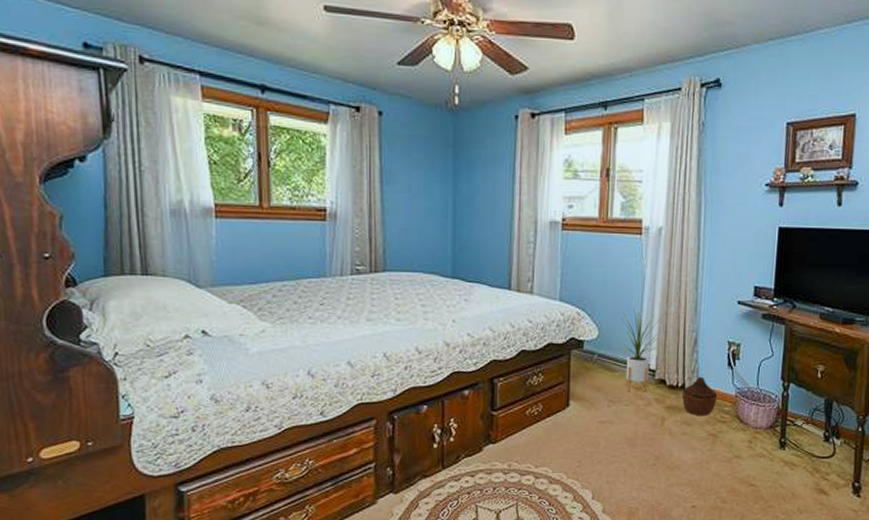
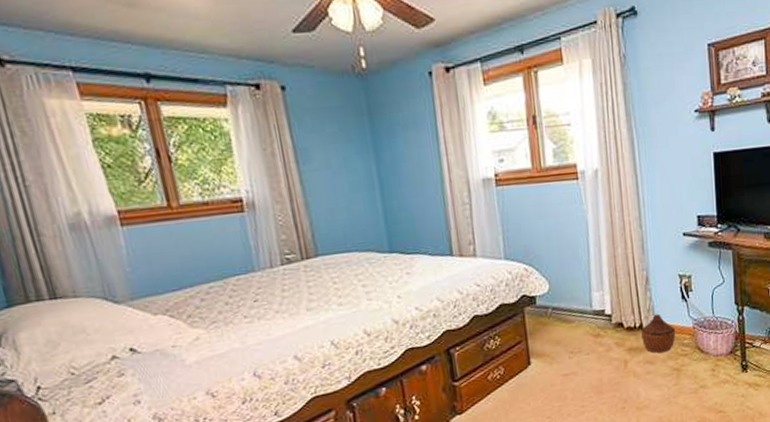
house plant: present [620,307,662,393] -> none [569,254,614,341]

